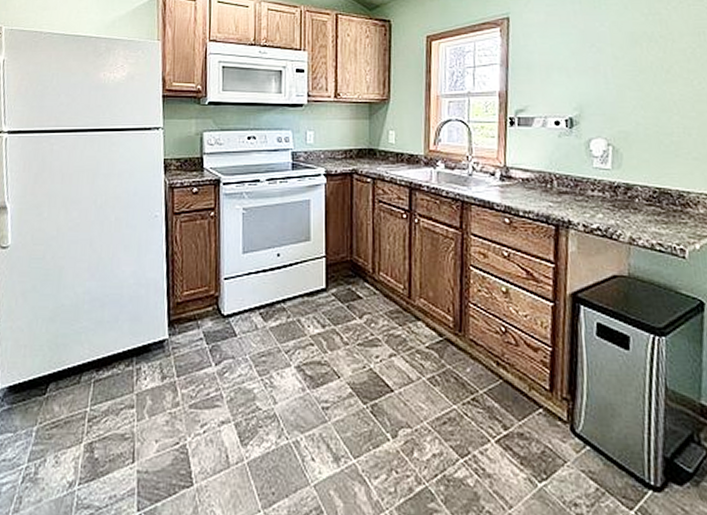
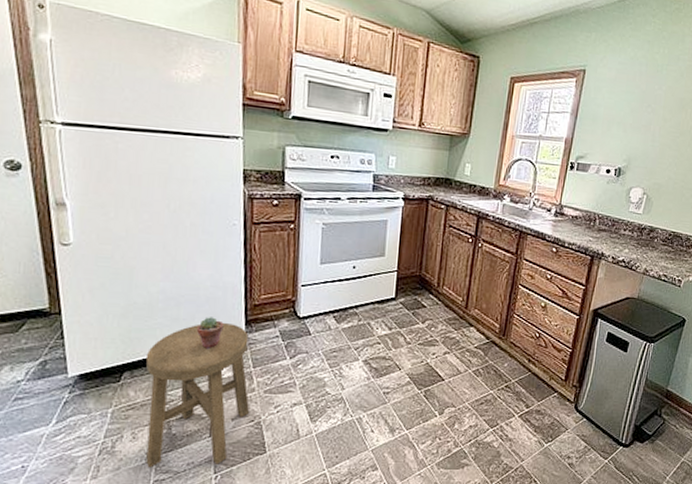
stool: none [67,325,175,501] -> present [145,323,250,468]
potted succulent: none [120,318,147,356] -> present [197,317,224,350]

